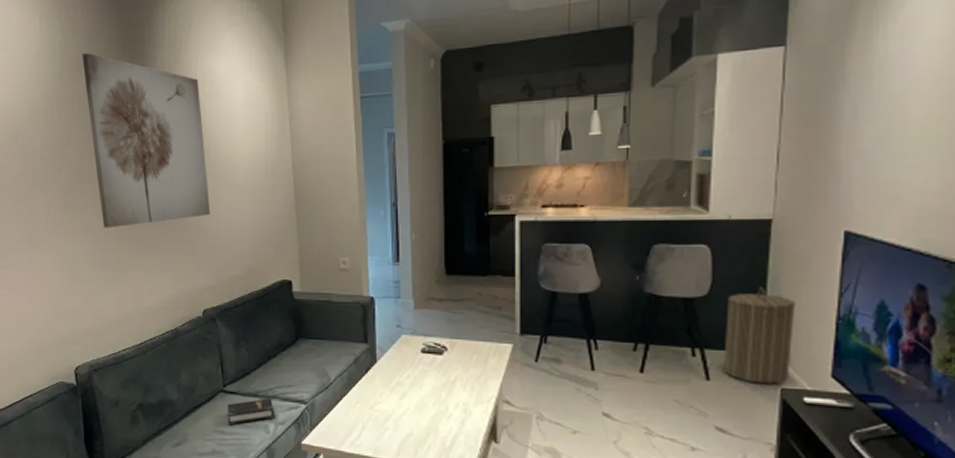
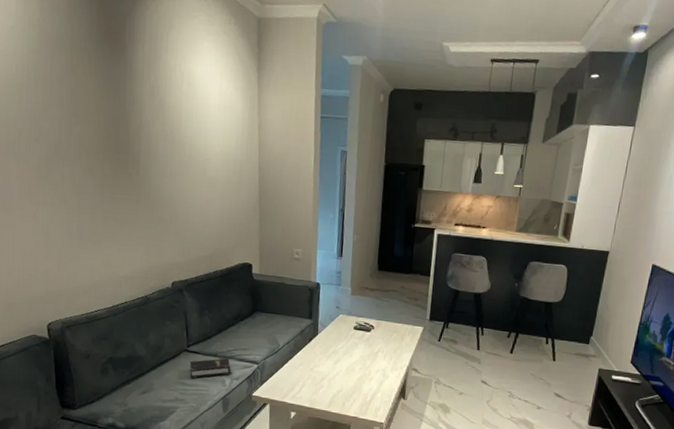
wall art: present [81,52,211,228] -> none [60,34,183,203]
laundry hamper: present [723,287,796,385] -> none [565,298,616,366]

